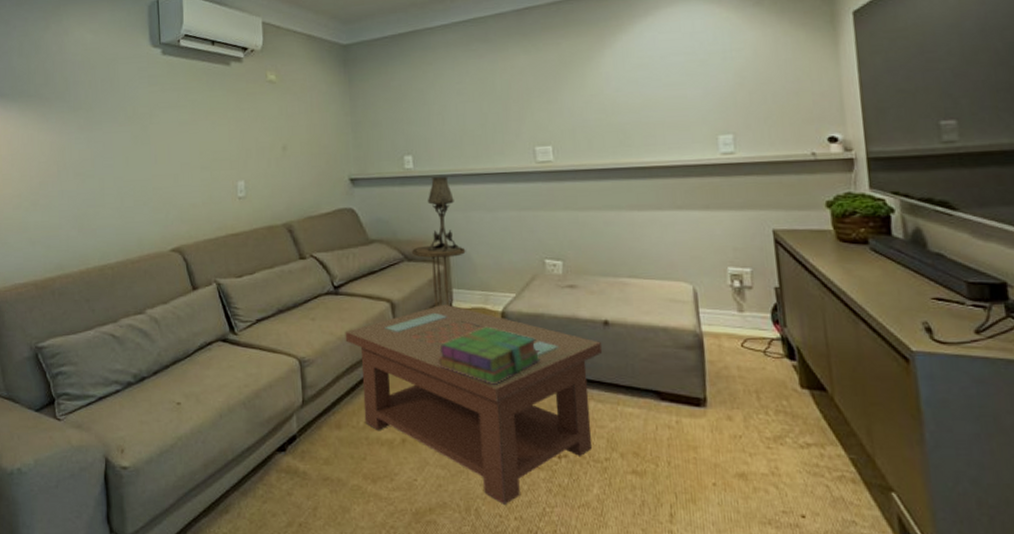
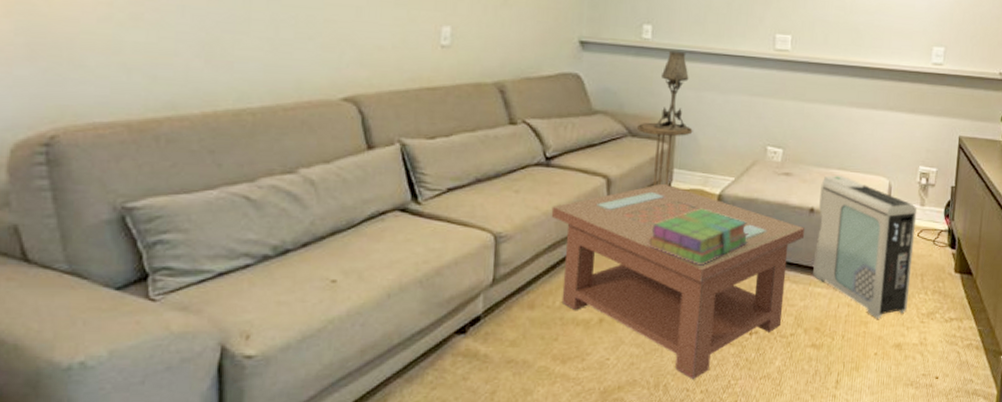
air purifier: none [612,284,745,443] -> present [813,175,918,319]

